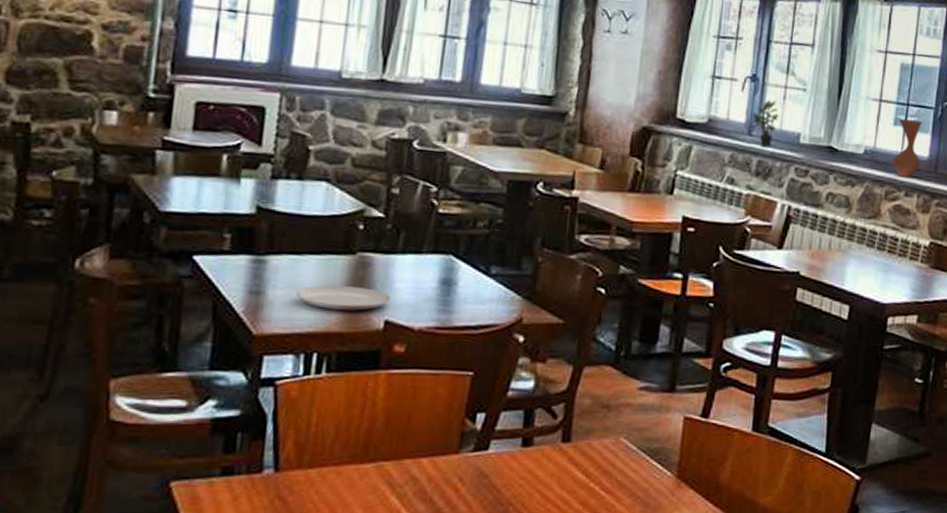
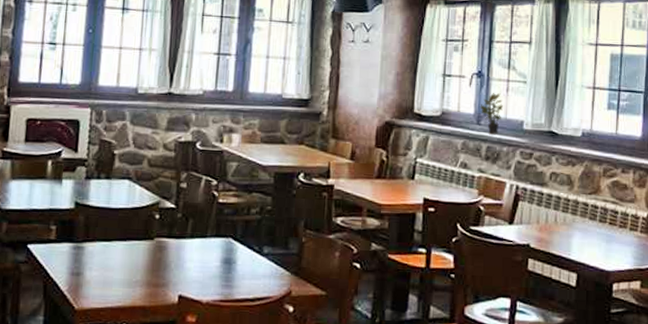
plate: present [295,285,391,311] -> none [107,266,183,288]
decorative vase: present [893,119,922,177] -> none [609,104,634,155]

